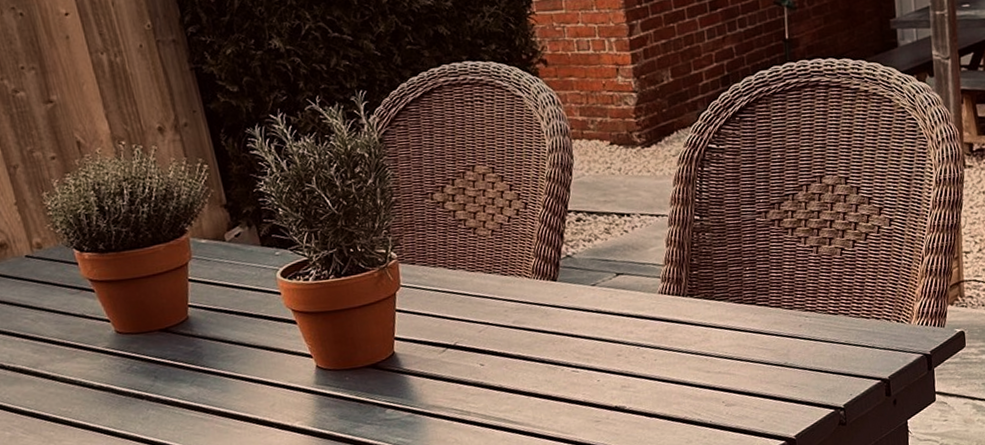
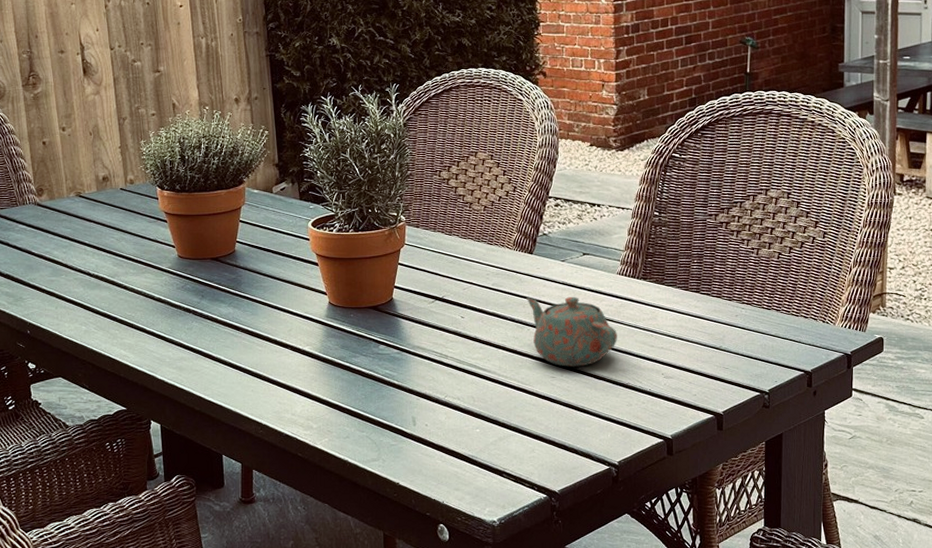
teapot: none [555,325,668,408] -> present [526,297,617,367]

